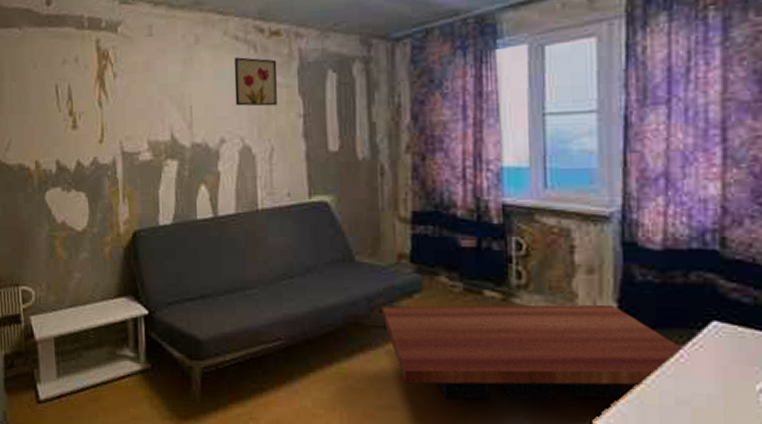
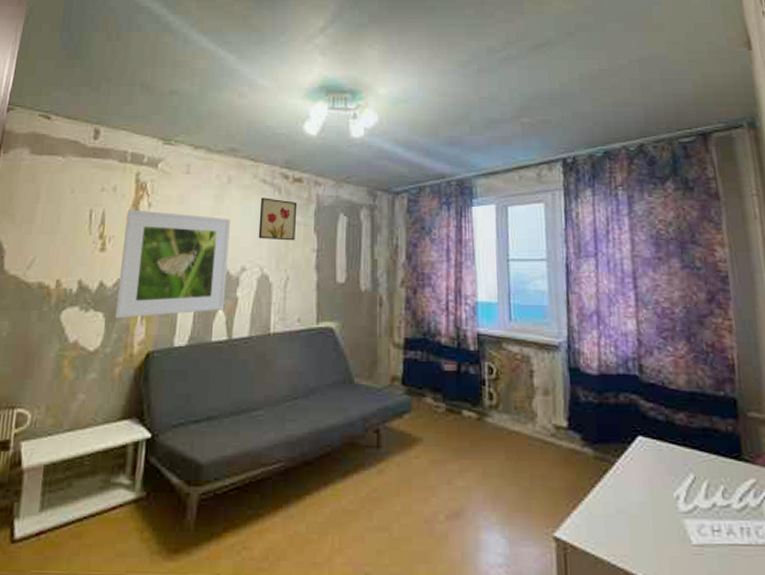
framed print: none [93,81,207,198] -> present [115,209,230,319]
coffee table: present [382,304,685,400] -> none [375,422,620,518]

